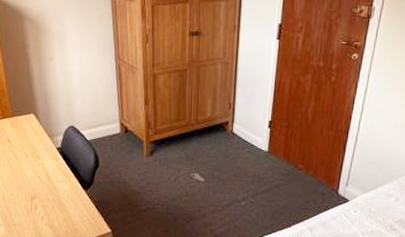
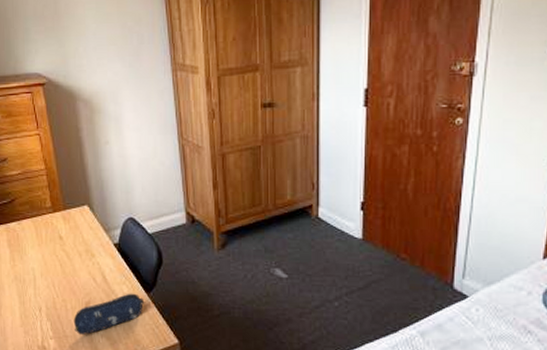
pencil case: none [20,190,83,224] -> present [73,293,145,335]

